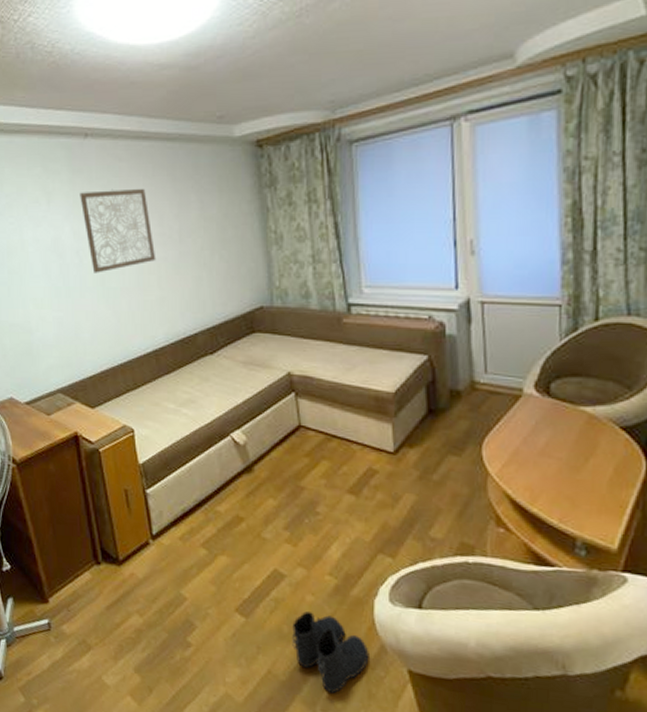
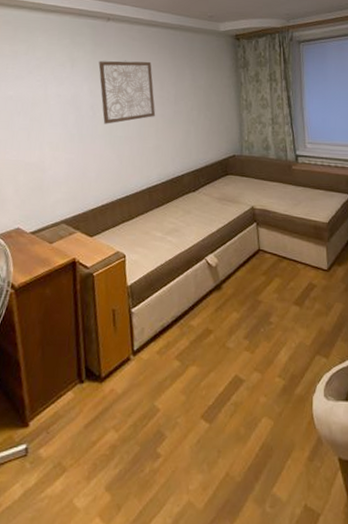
boots: present [292,611,369,694] -> none [247,412,309,489]

